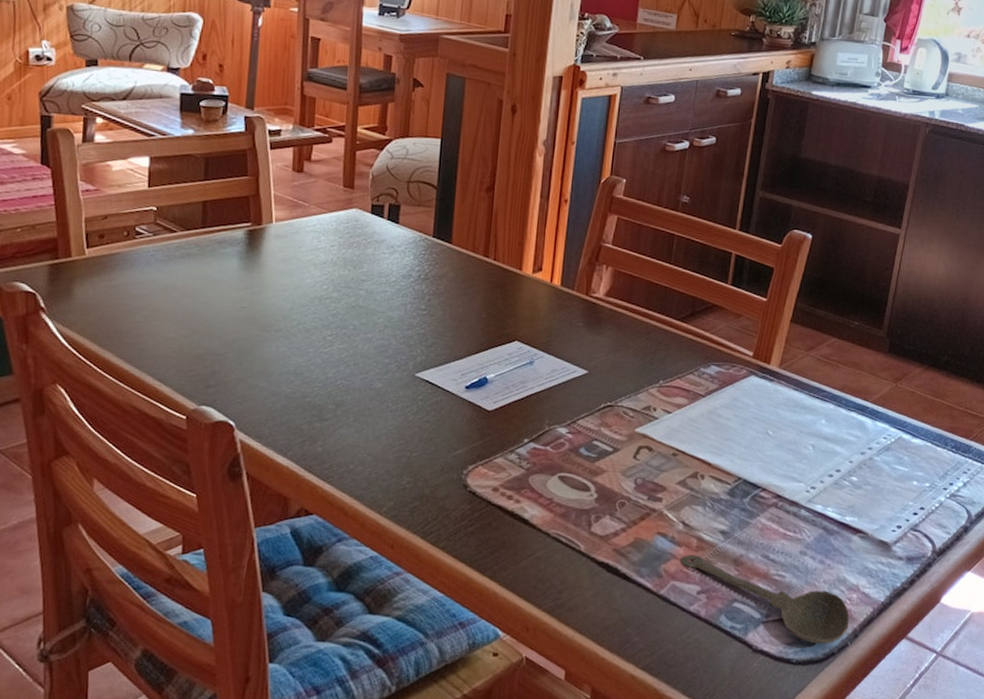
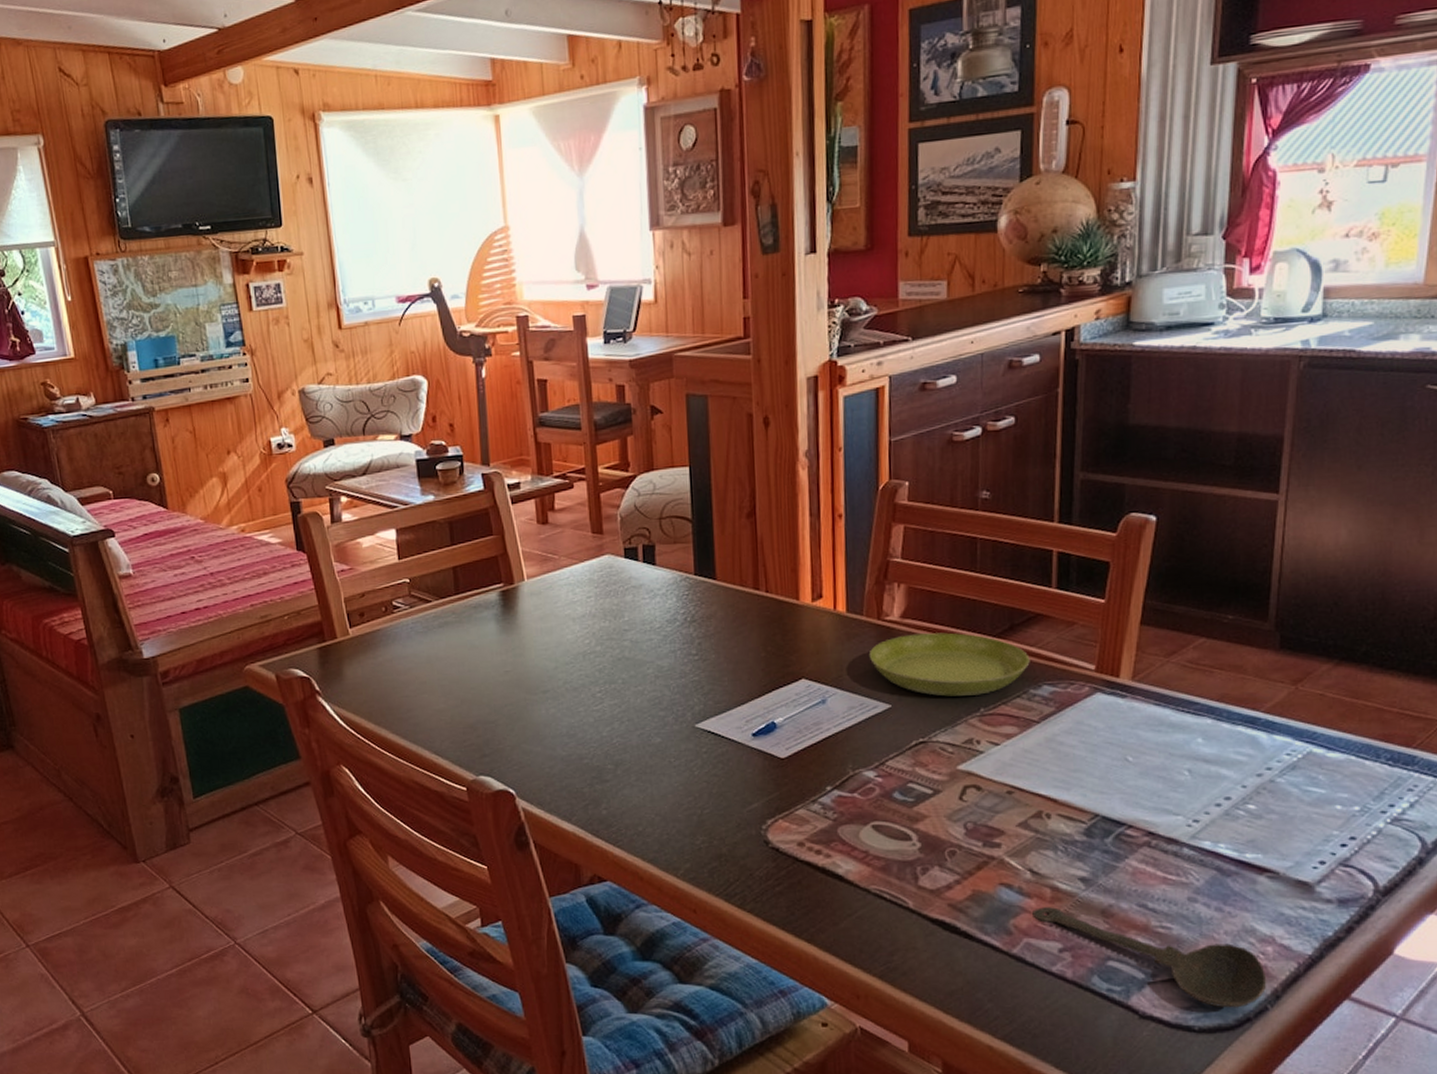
saucer: none [574,311,704,369] -> present [868,632,1030,697]

